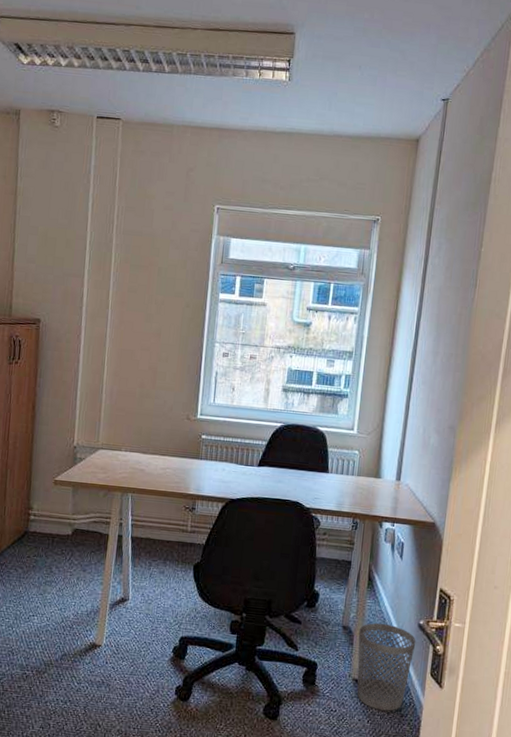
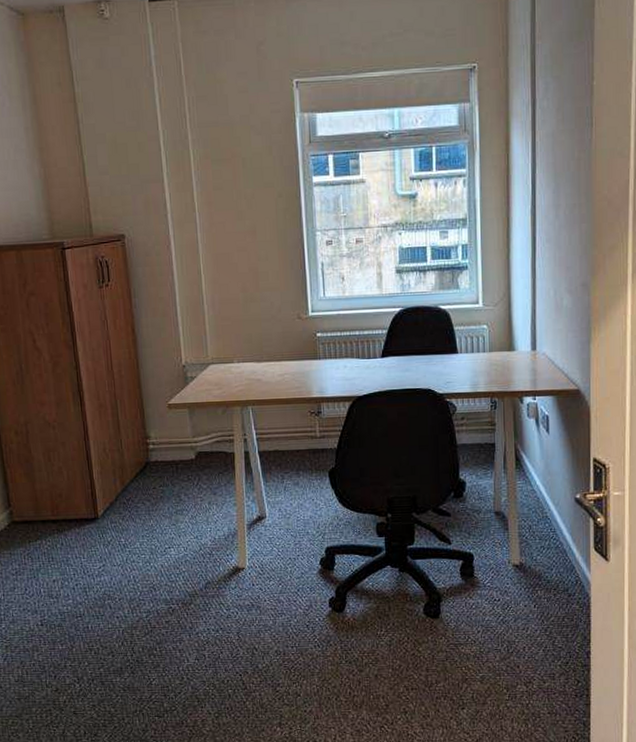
wastebasket: present [357,623,416,711] -> none [513,503,575,593]

